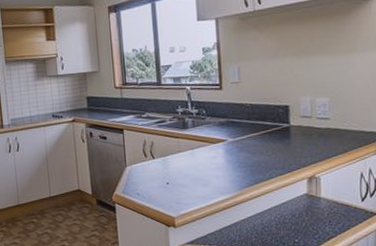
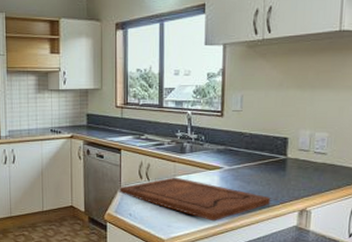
cutting board: none [124,153,279,195] -> present [119,177,271,222]

